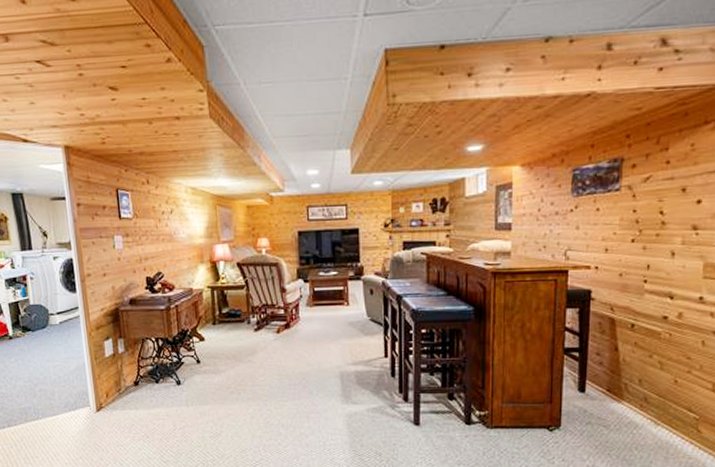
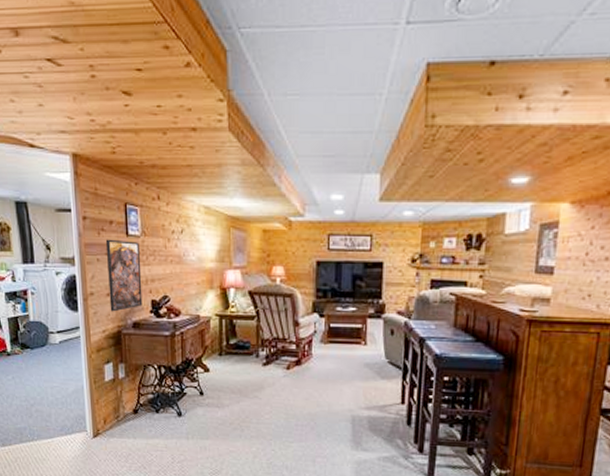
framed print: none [99,222,138,291] -> present [105,239,143,312]

